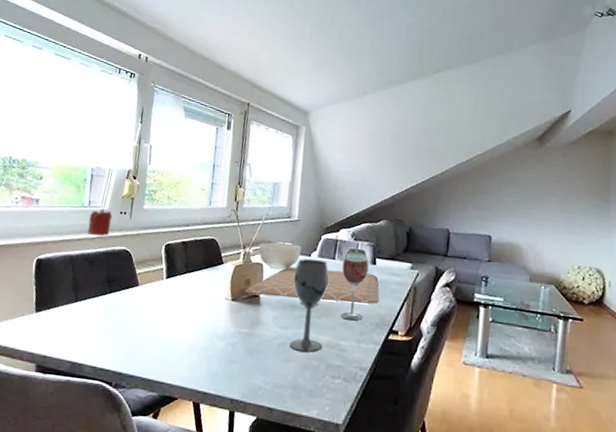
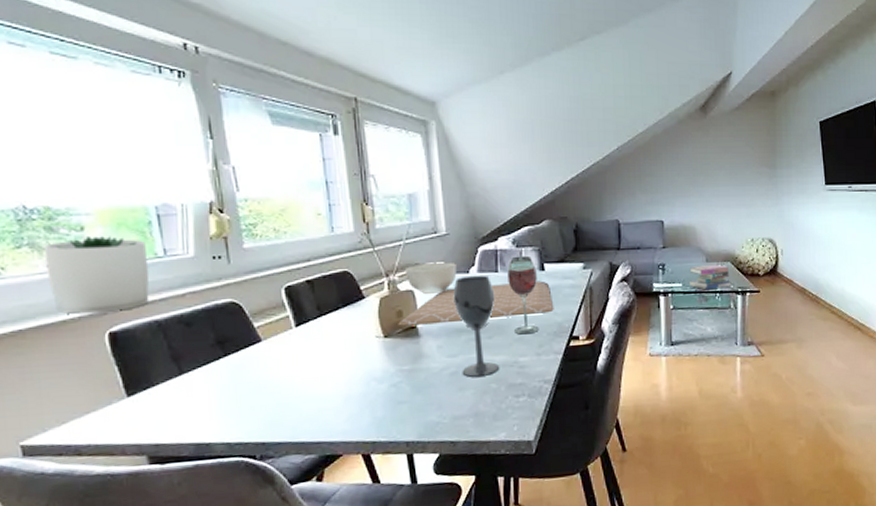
planter: none [8,183,79,244] -> present [43,235,150,315]
candle: present [87,208,113,237] -> none [170,256,205,292]
books: none [511,283,553,310] -> present [690,264,730,290]

